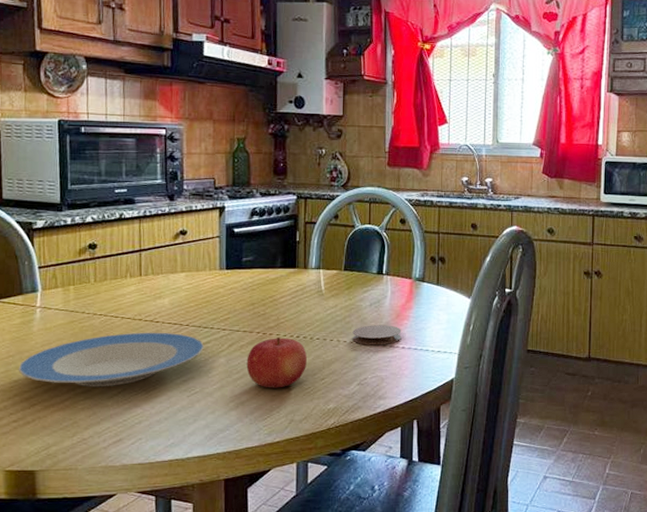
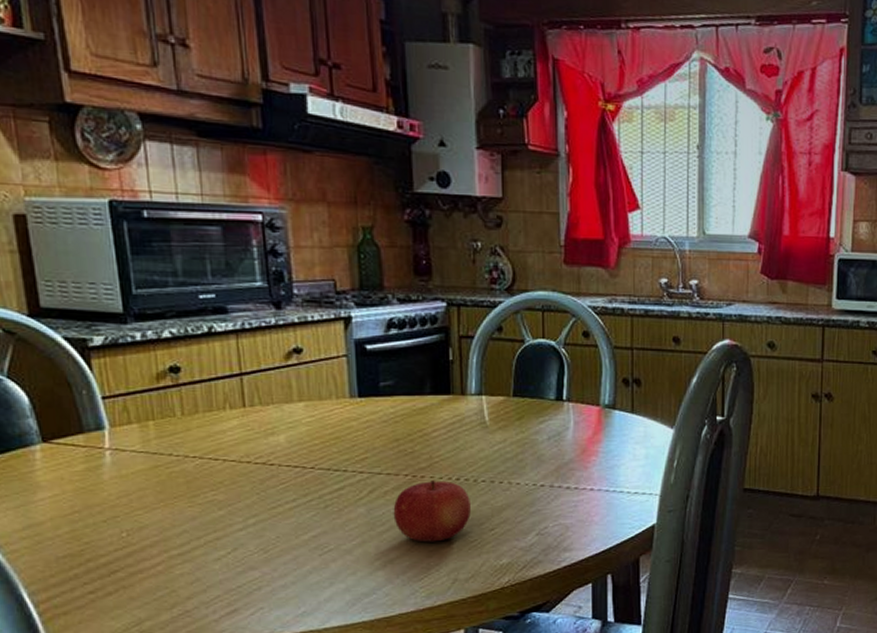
plate: present [18,332,204,387] -> none [88,477,336,548]
coaster: present [352,325,402,345] -> none [527,462,589,488]

